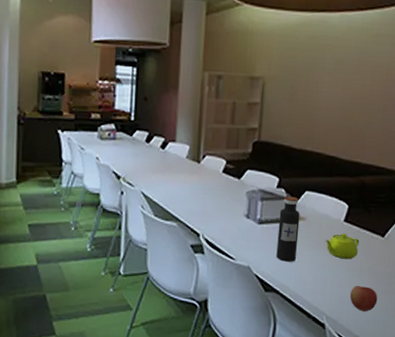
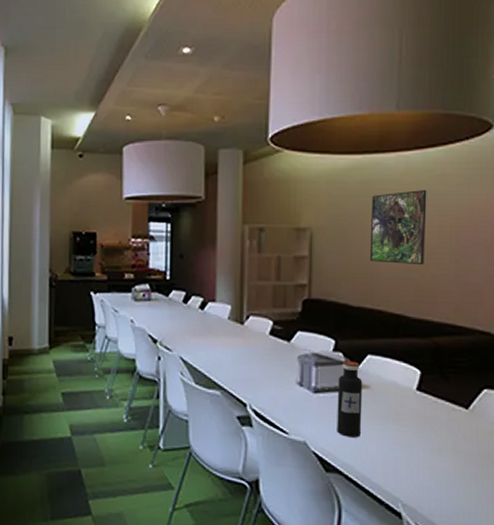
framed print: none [312,47,364,114] -> present [369,189,427,266]
teapot: present [325,233,360,259] -> none [395,403,438,436]
apple: present [350,286,378,311] -> none [431,468,466,499]

